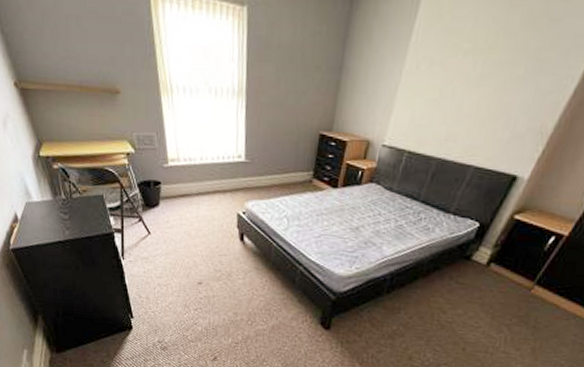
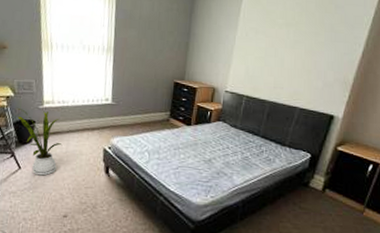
house plant: none [138,167,192,242] -> present [16,108,63,176]

